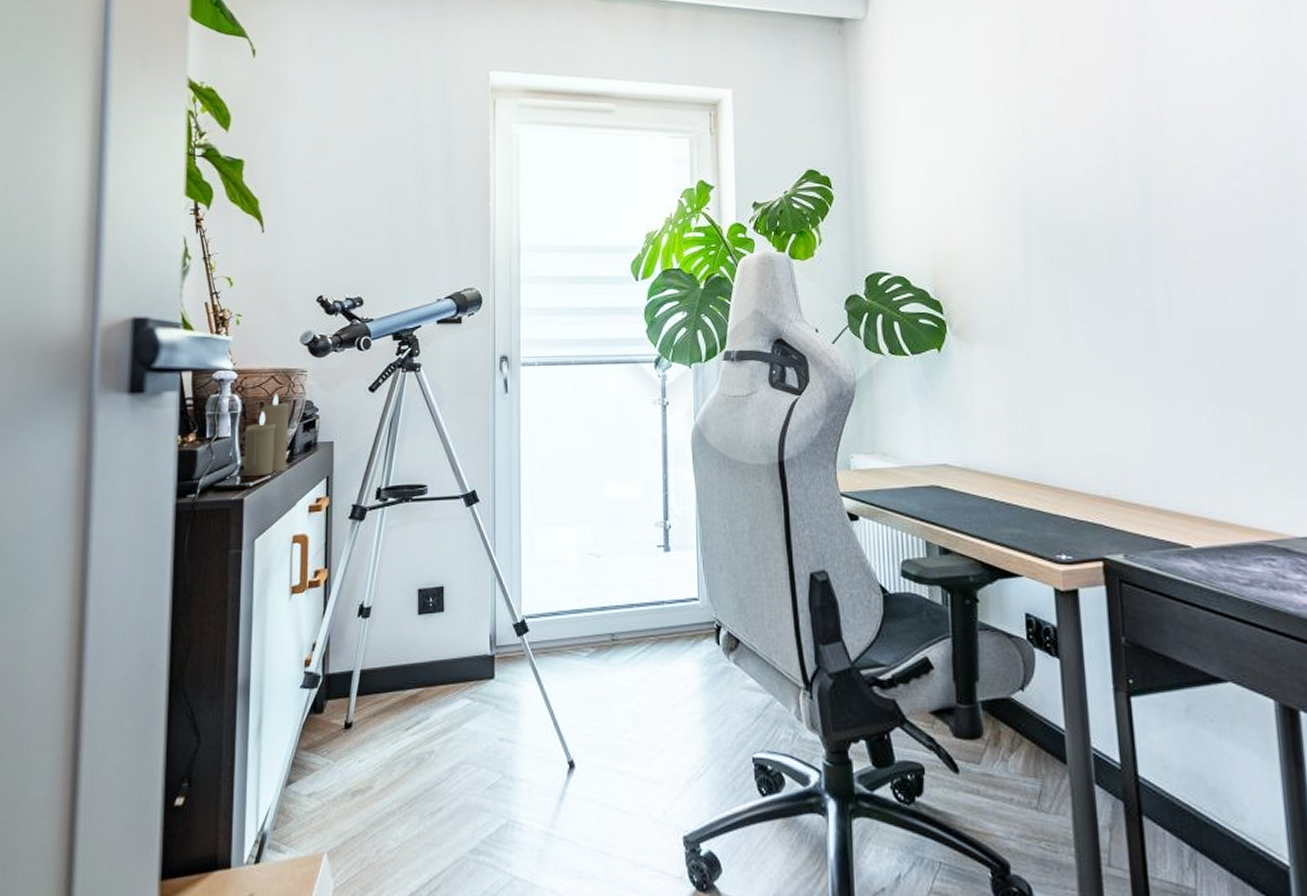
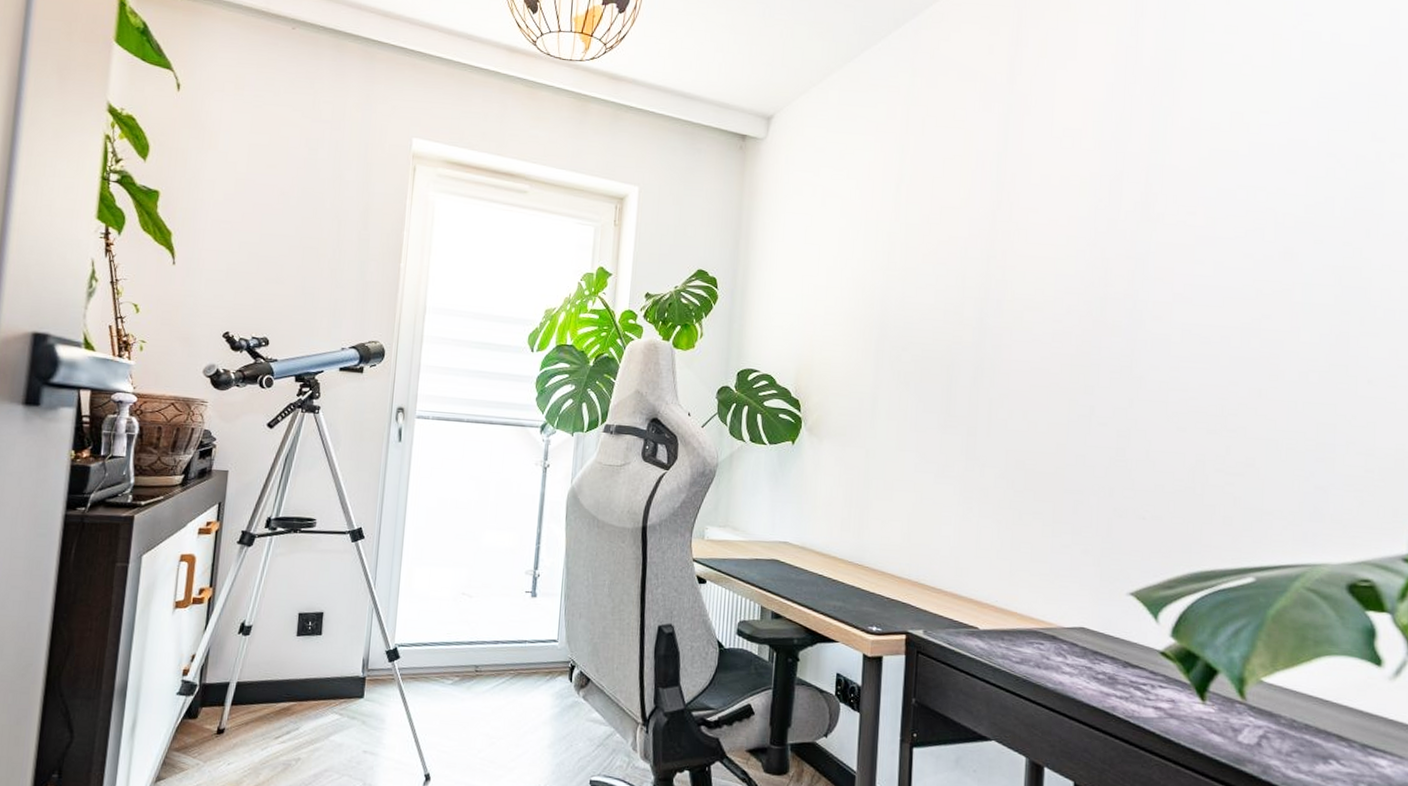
candle: present [243,393,290,476] -> none [136,420,188,496]

